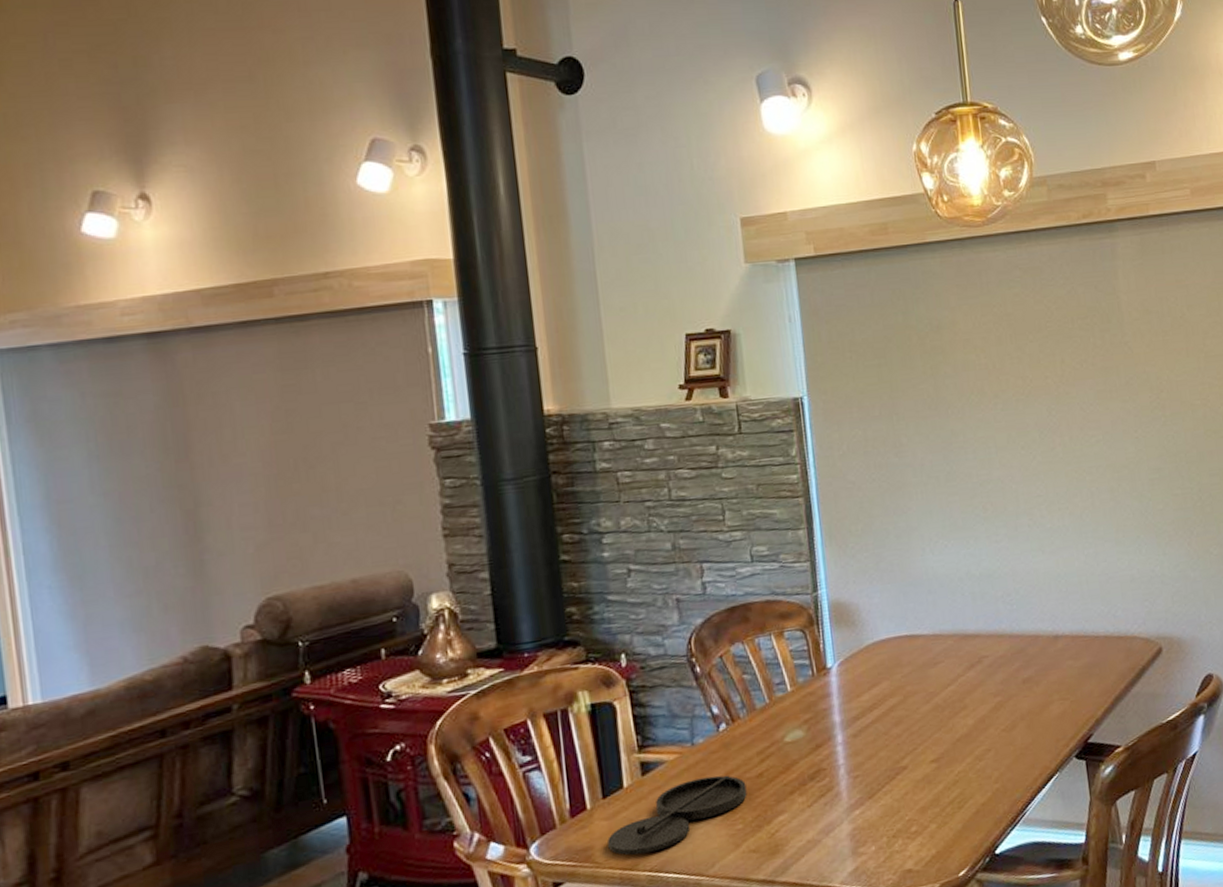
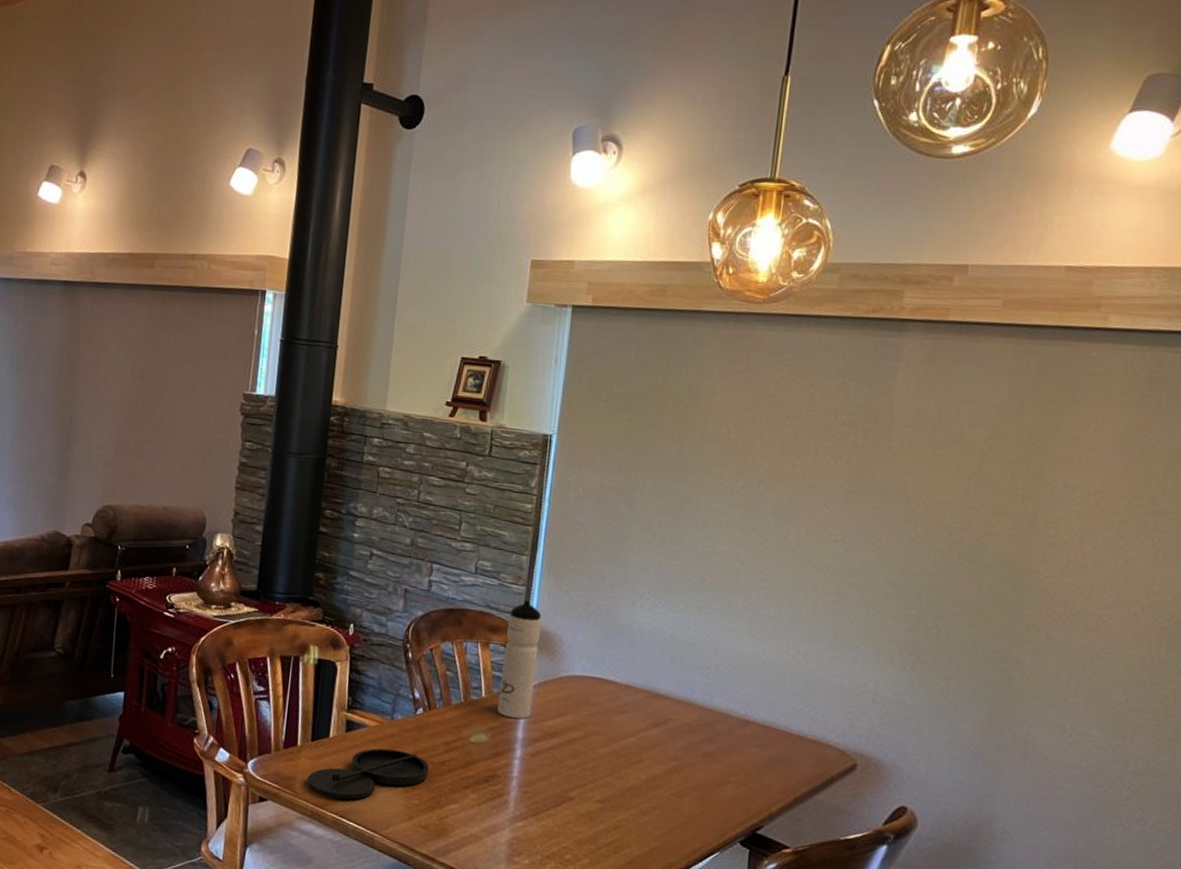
water bottle: none [797,575,844,705] -> present [497,600,543,720]

